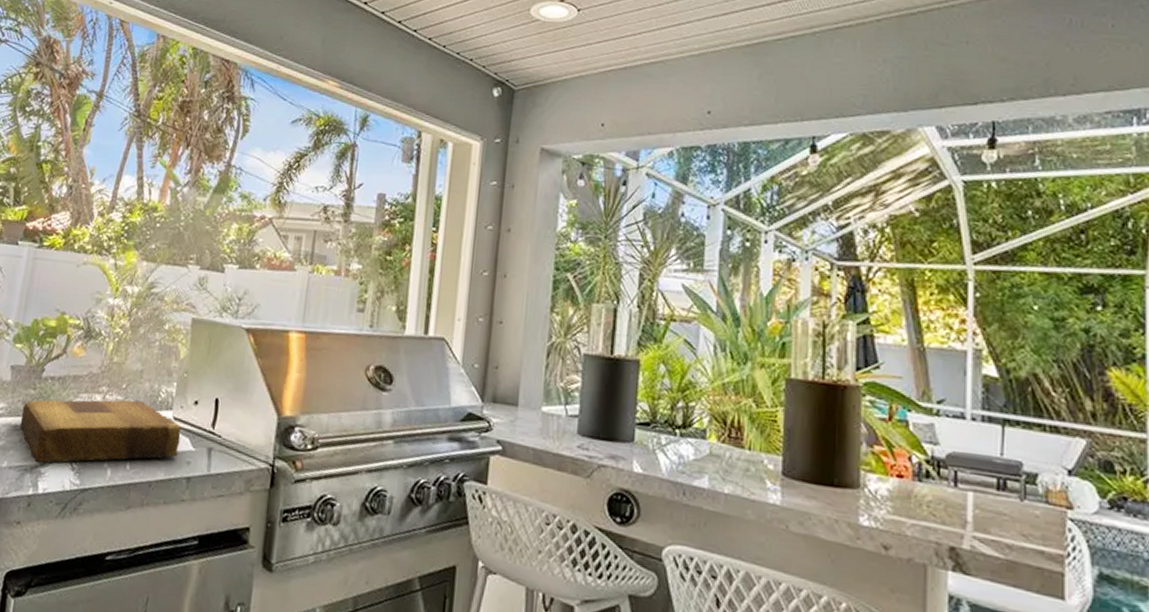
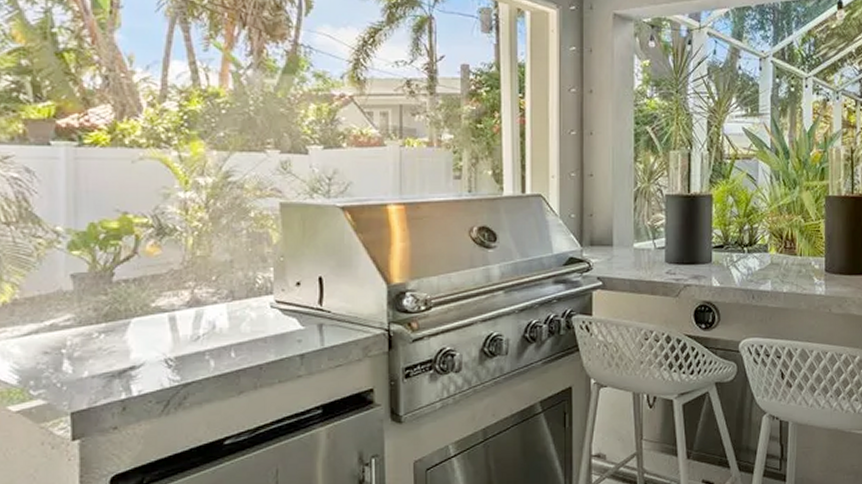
cutting board: present [19,399,182,463] -> none [95,290,287,367]

